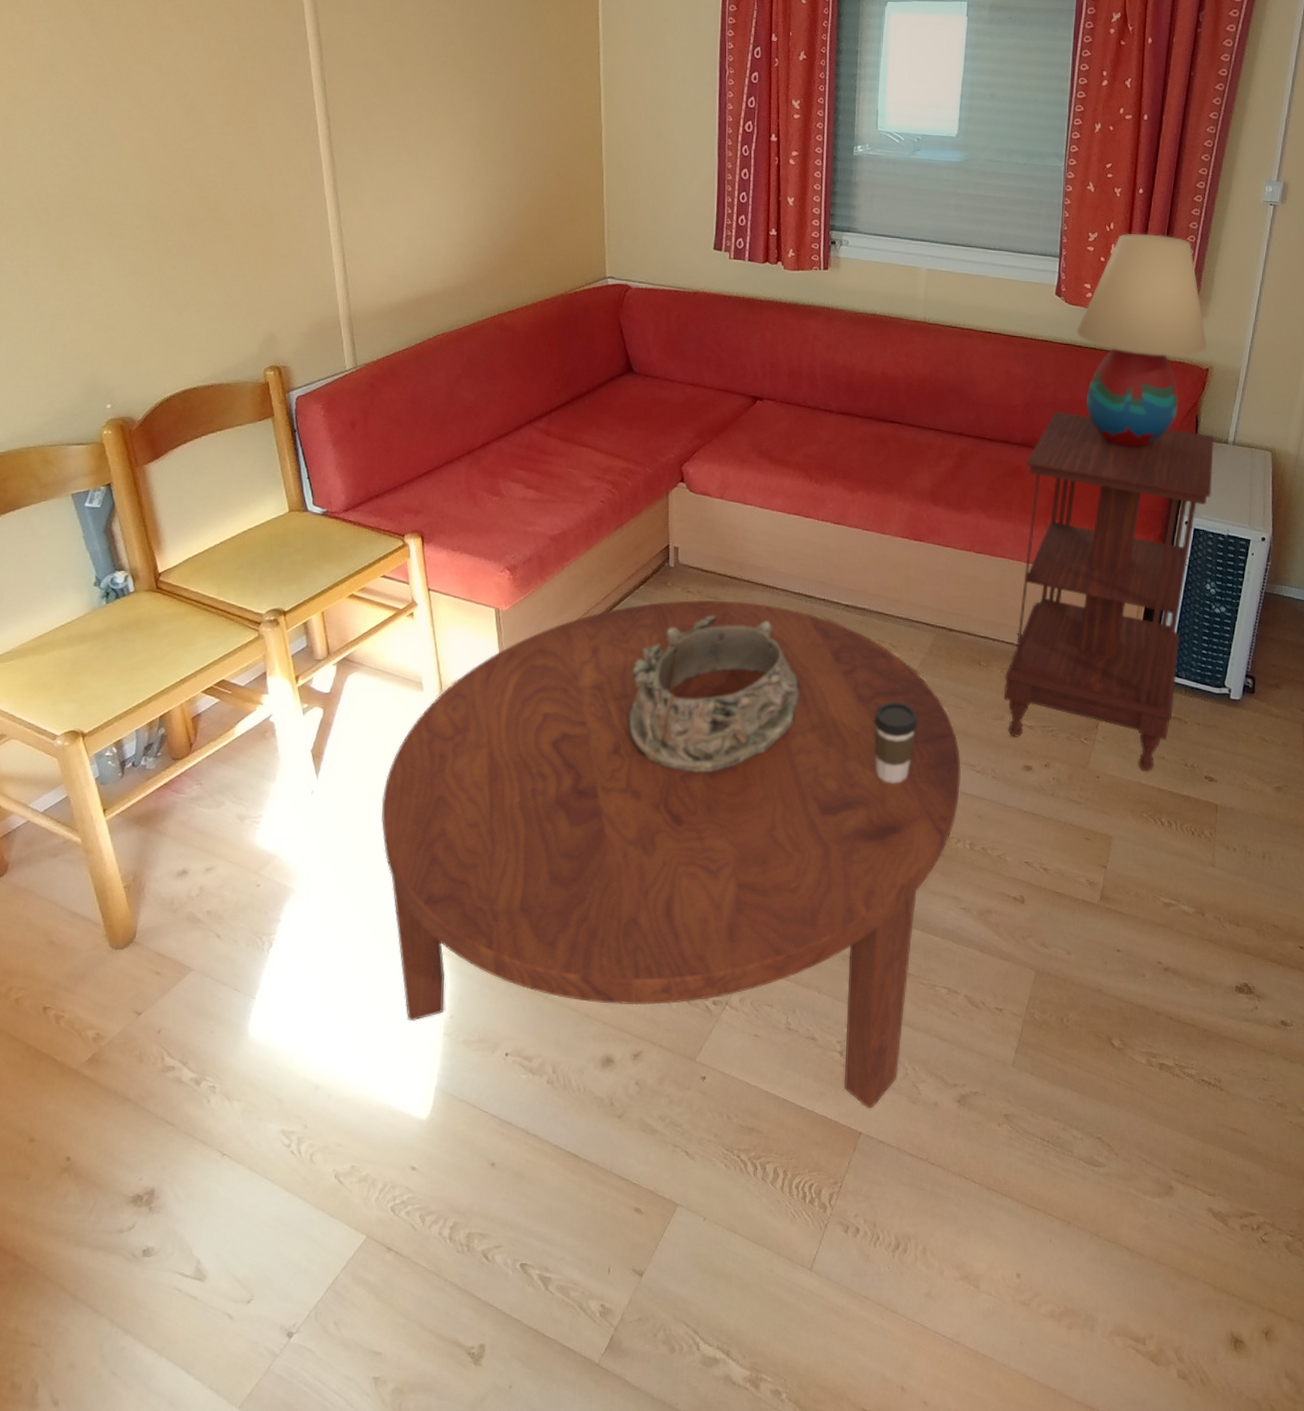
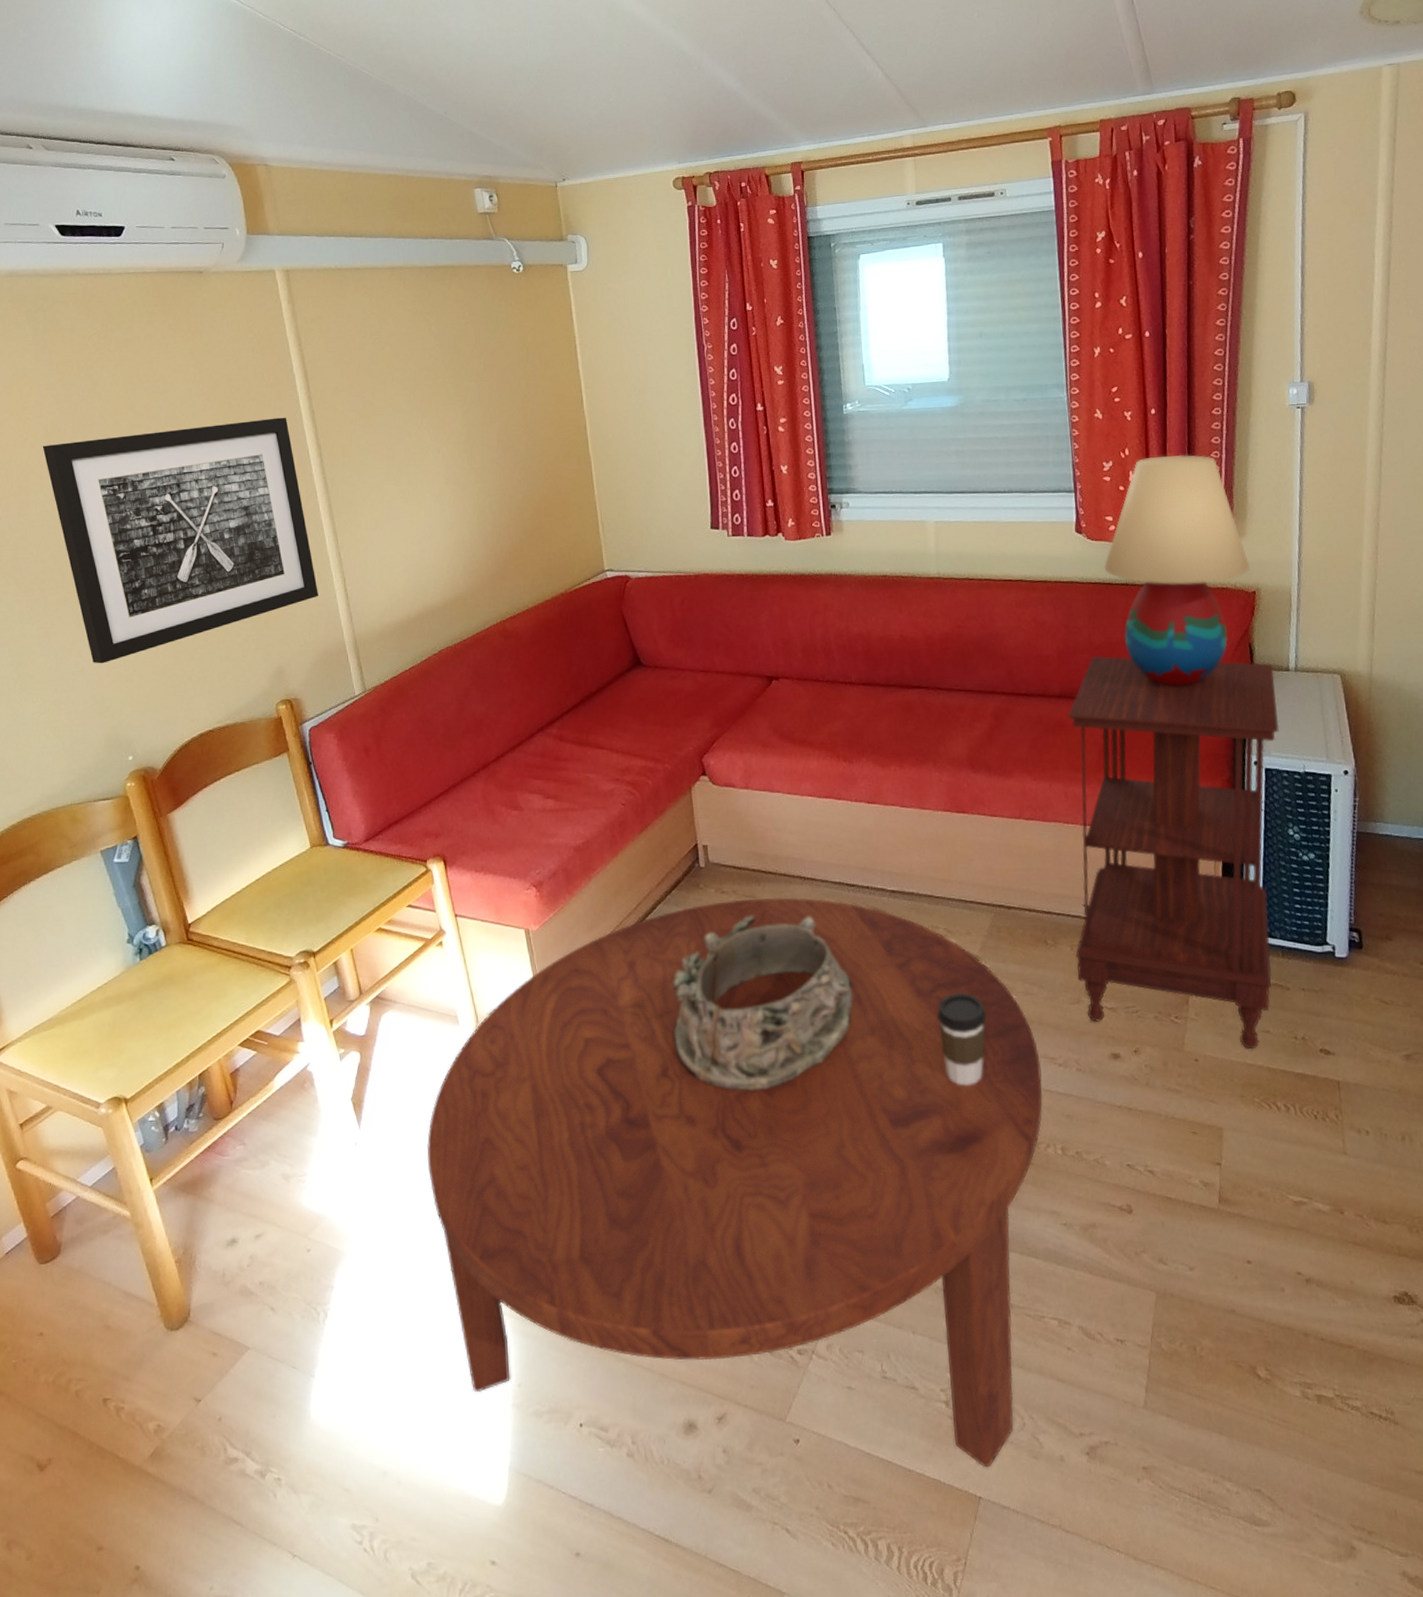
wall art: none [32,79,316,310] -> present [42,417,318,664]

